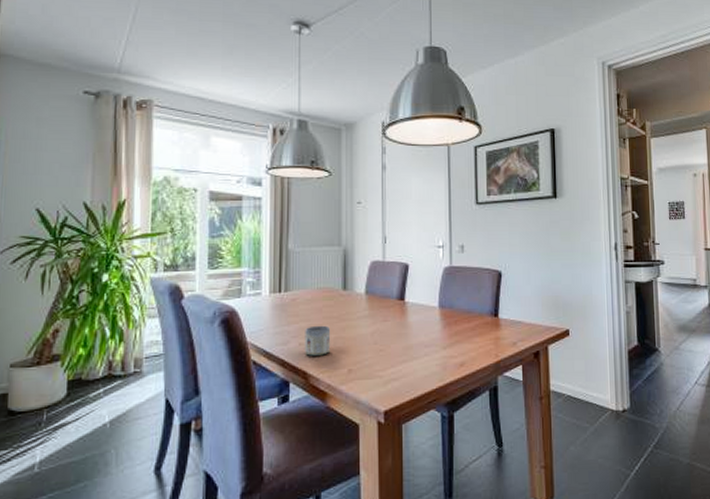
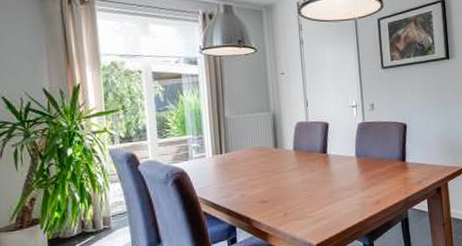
mug: present [305,325,331,356] -> none [245,178,268,205]

